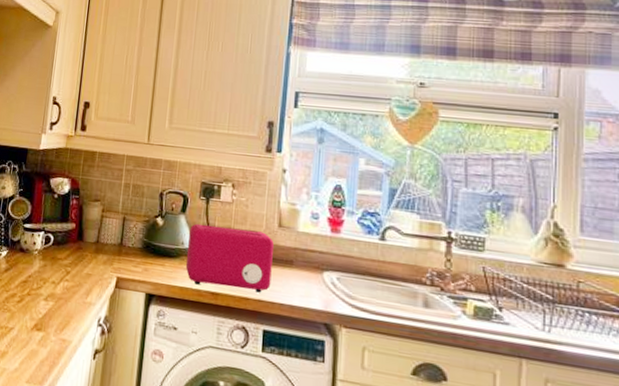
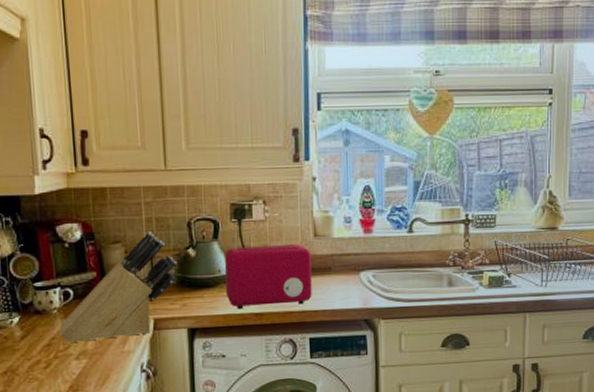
knife block: none [35,196,146,290] -> present [59,232,177,343]

